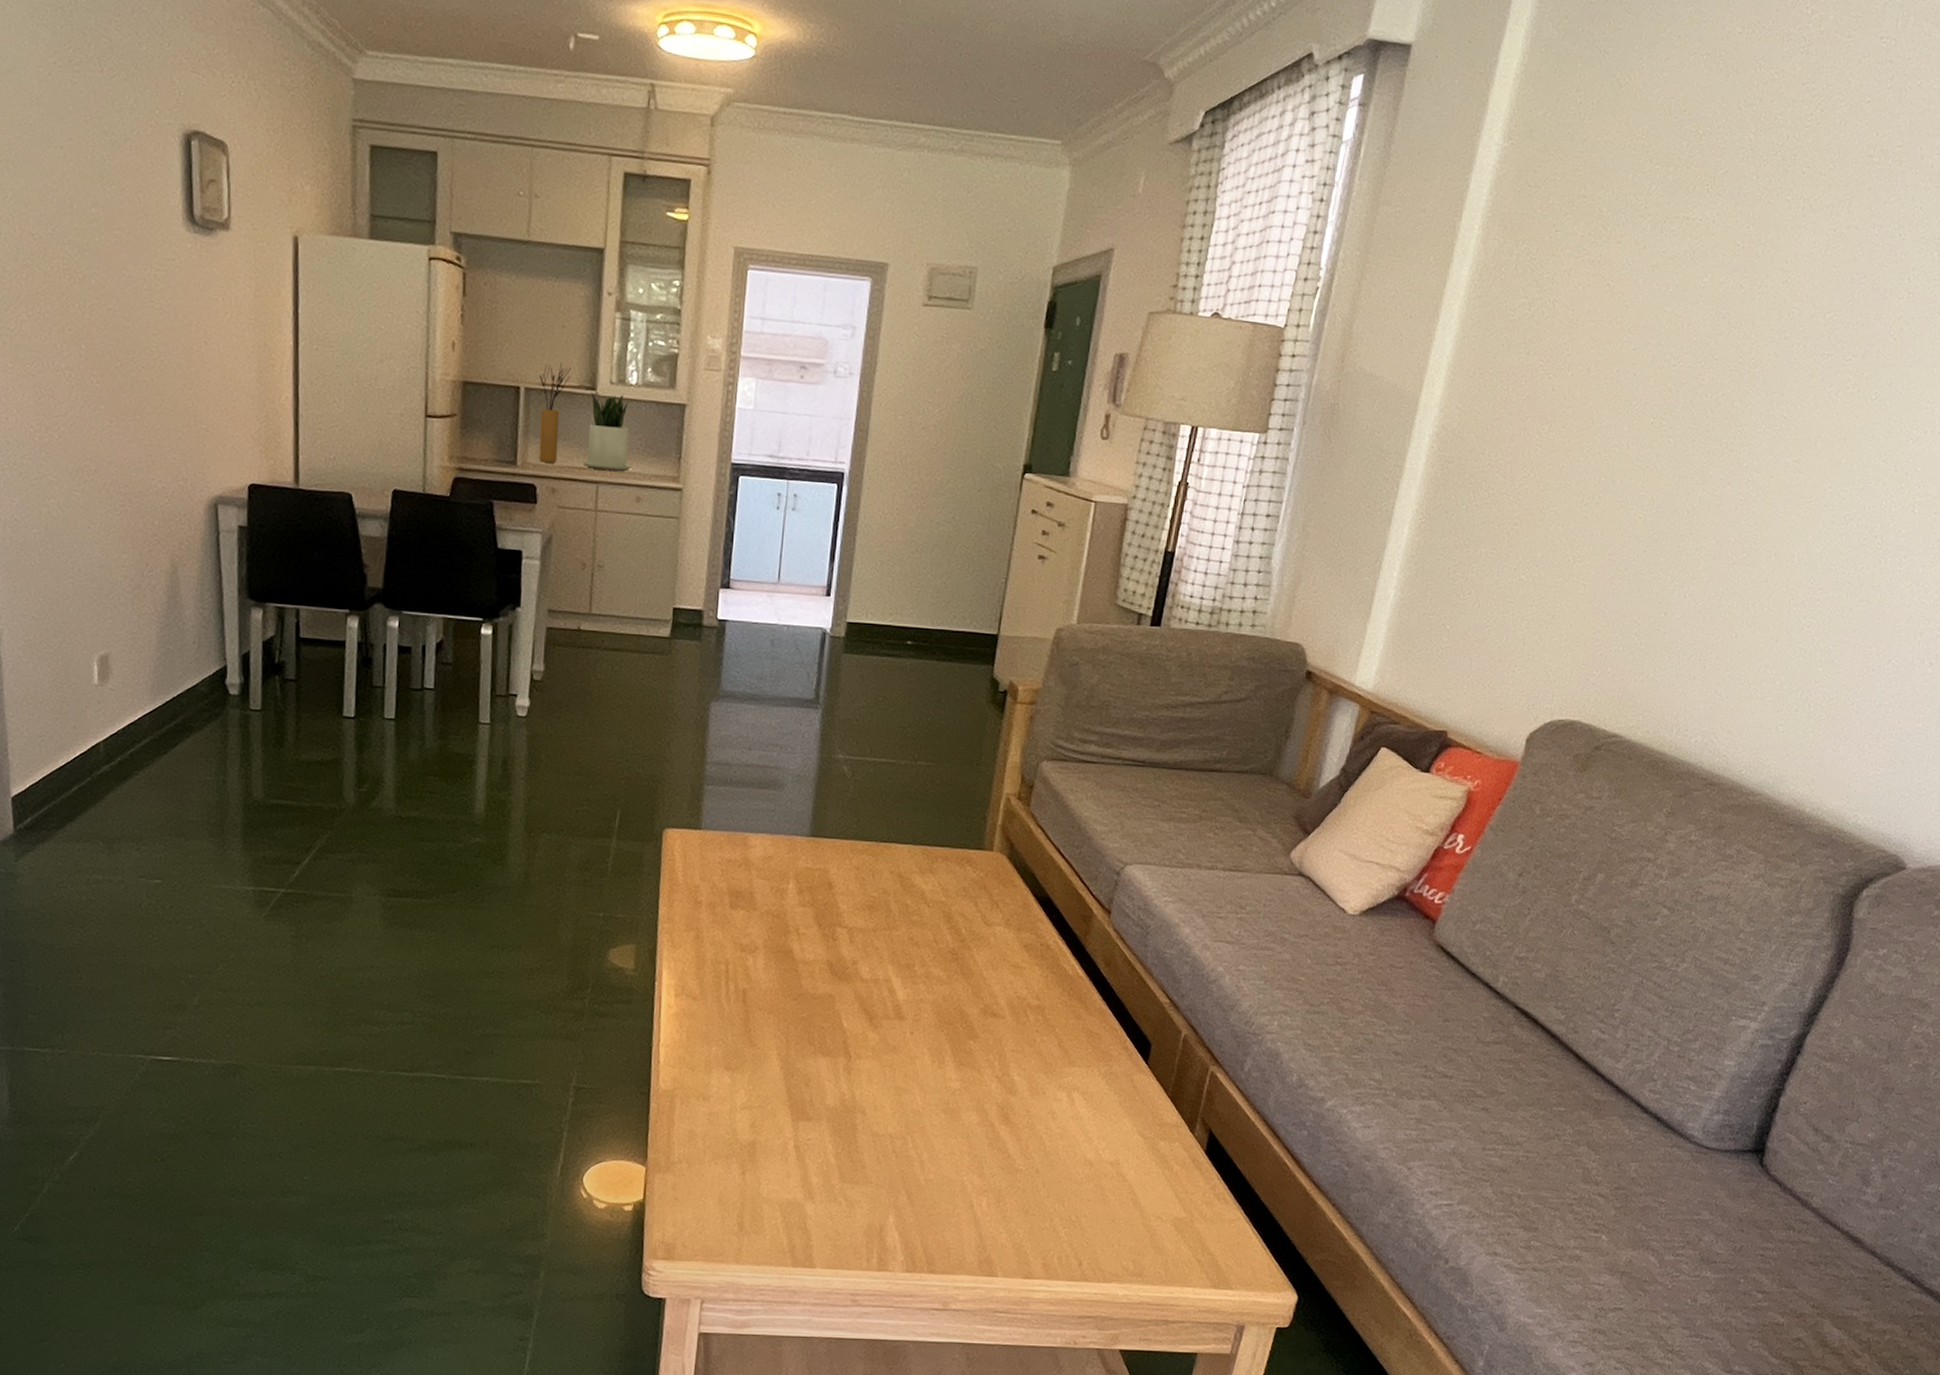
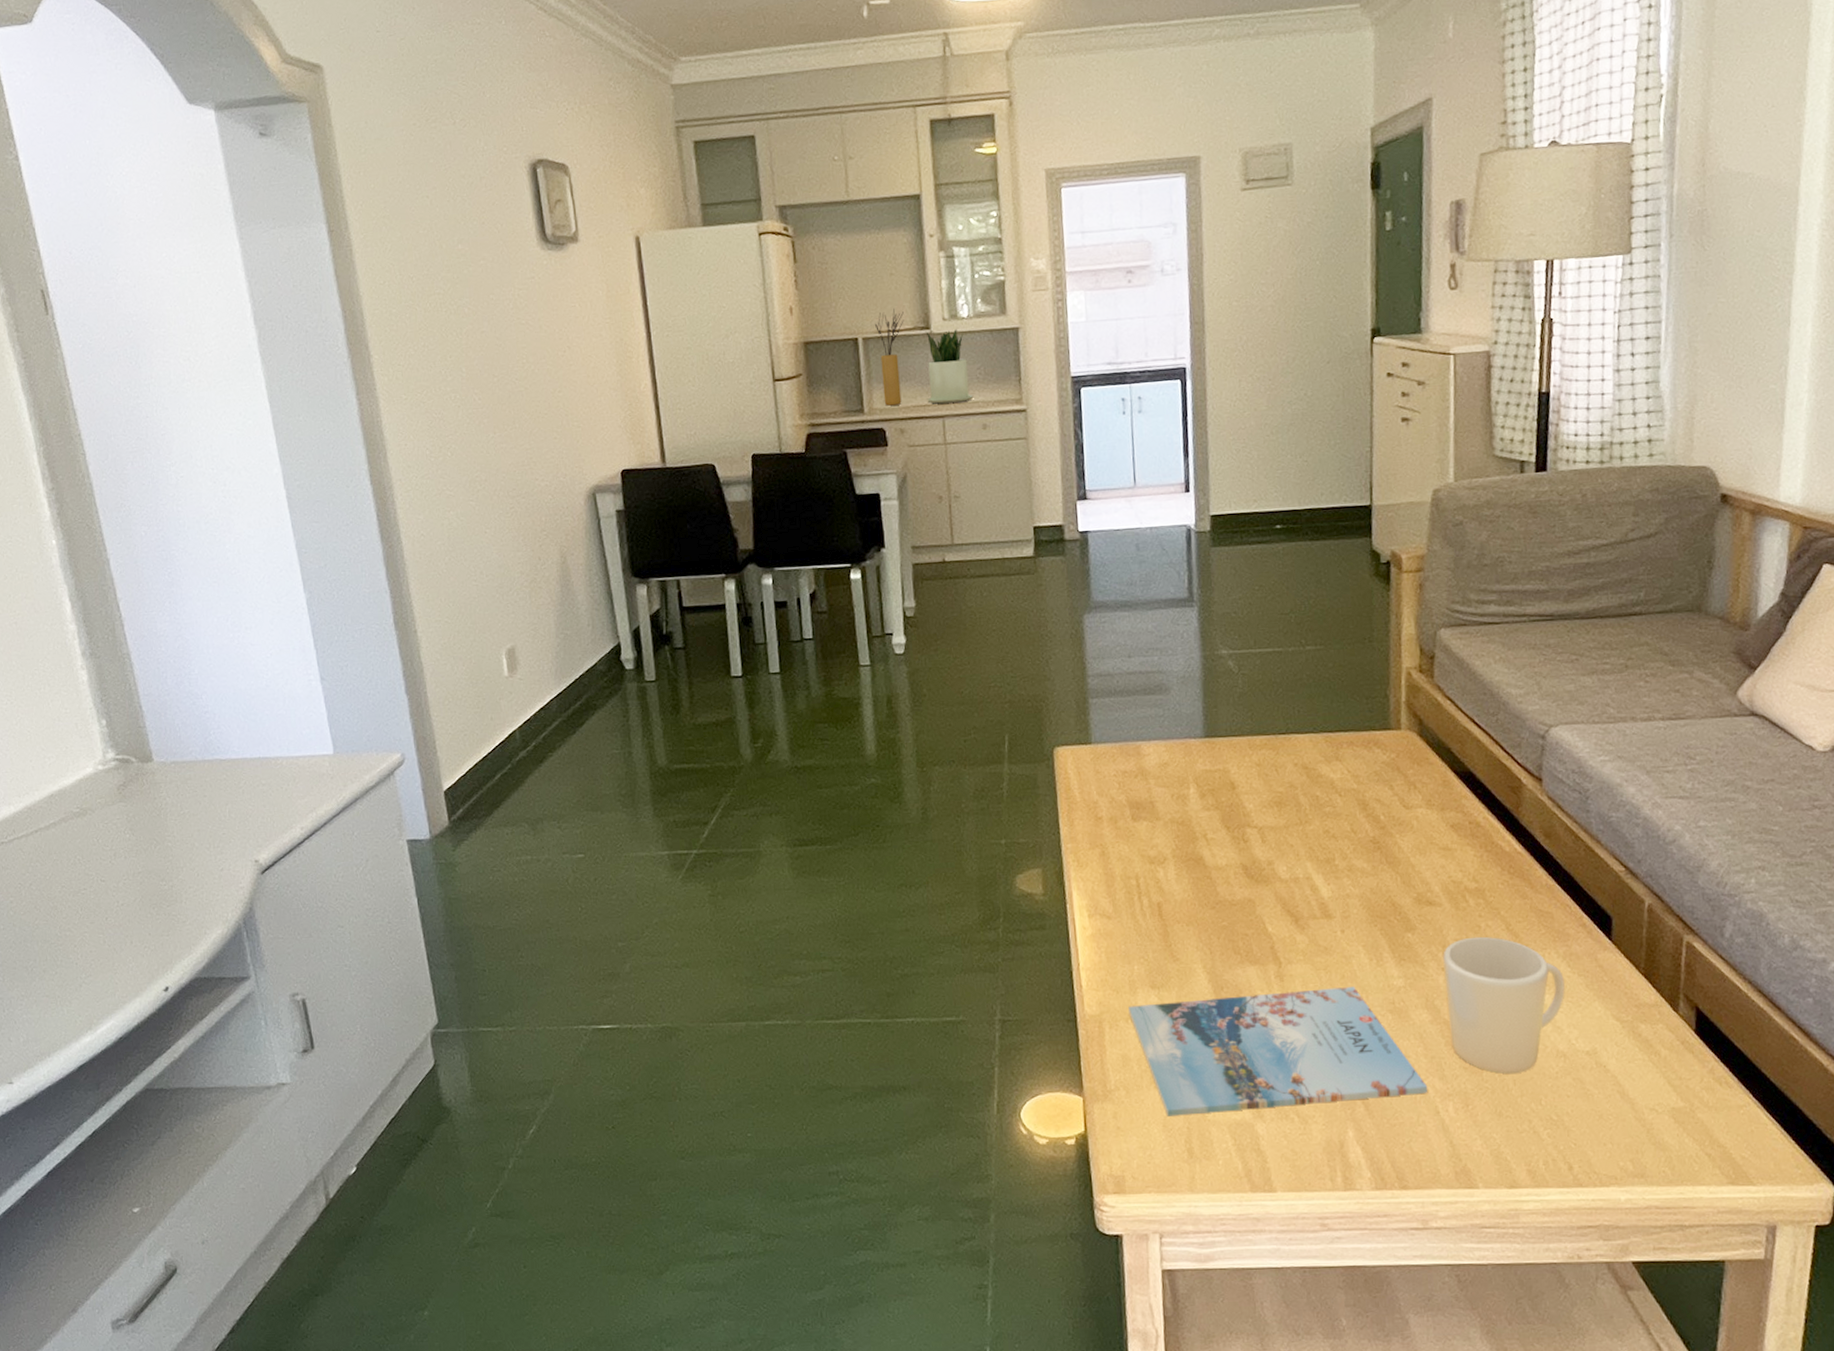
magazine: none [701,1084,967,1192] -> present [1128,987,1428,1116]
mug: none [993,1049,1102,1176] -> present [1443,936,1565,1074]

